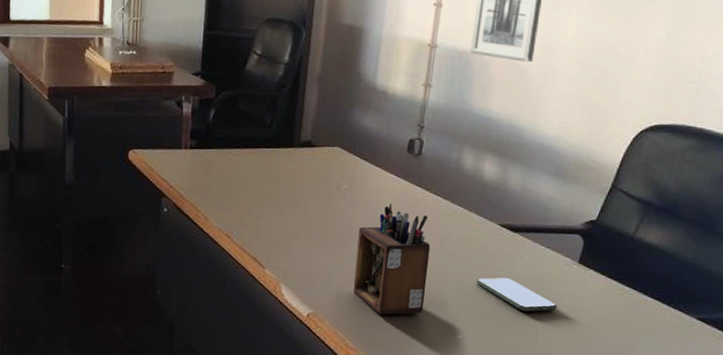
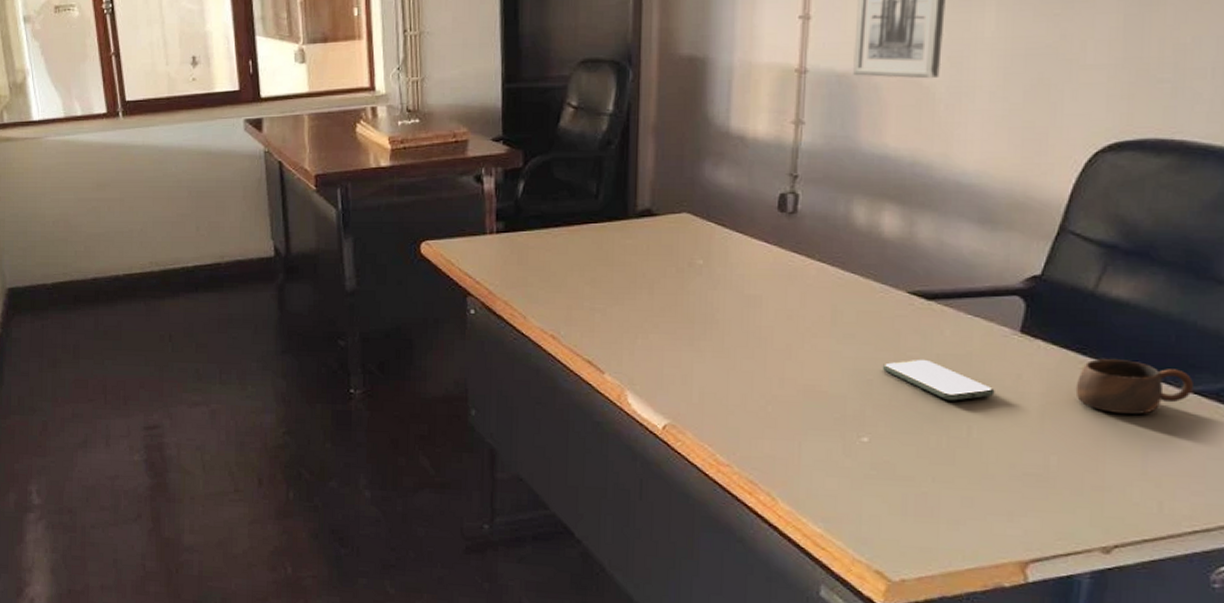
desk organizer: present [353,203,431,315] -> none [720,277,818,420]
cup: none [615,288,699,333] -> present [1075,359,1193,414]

